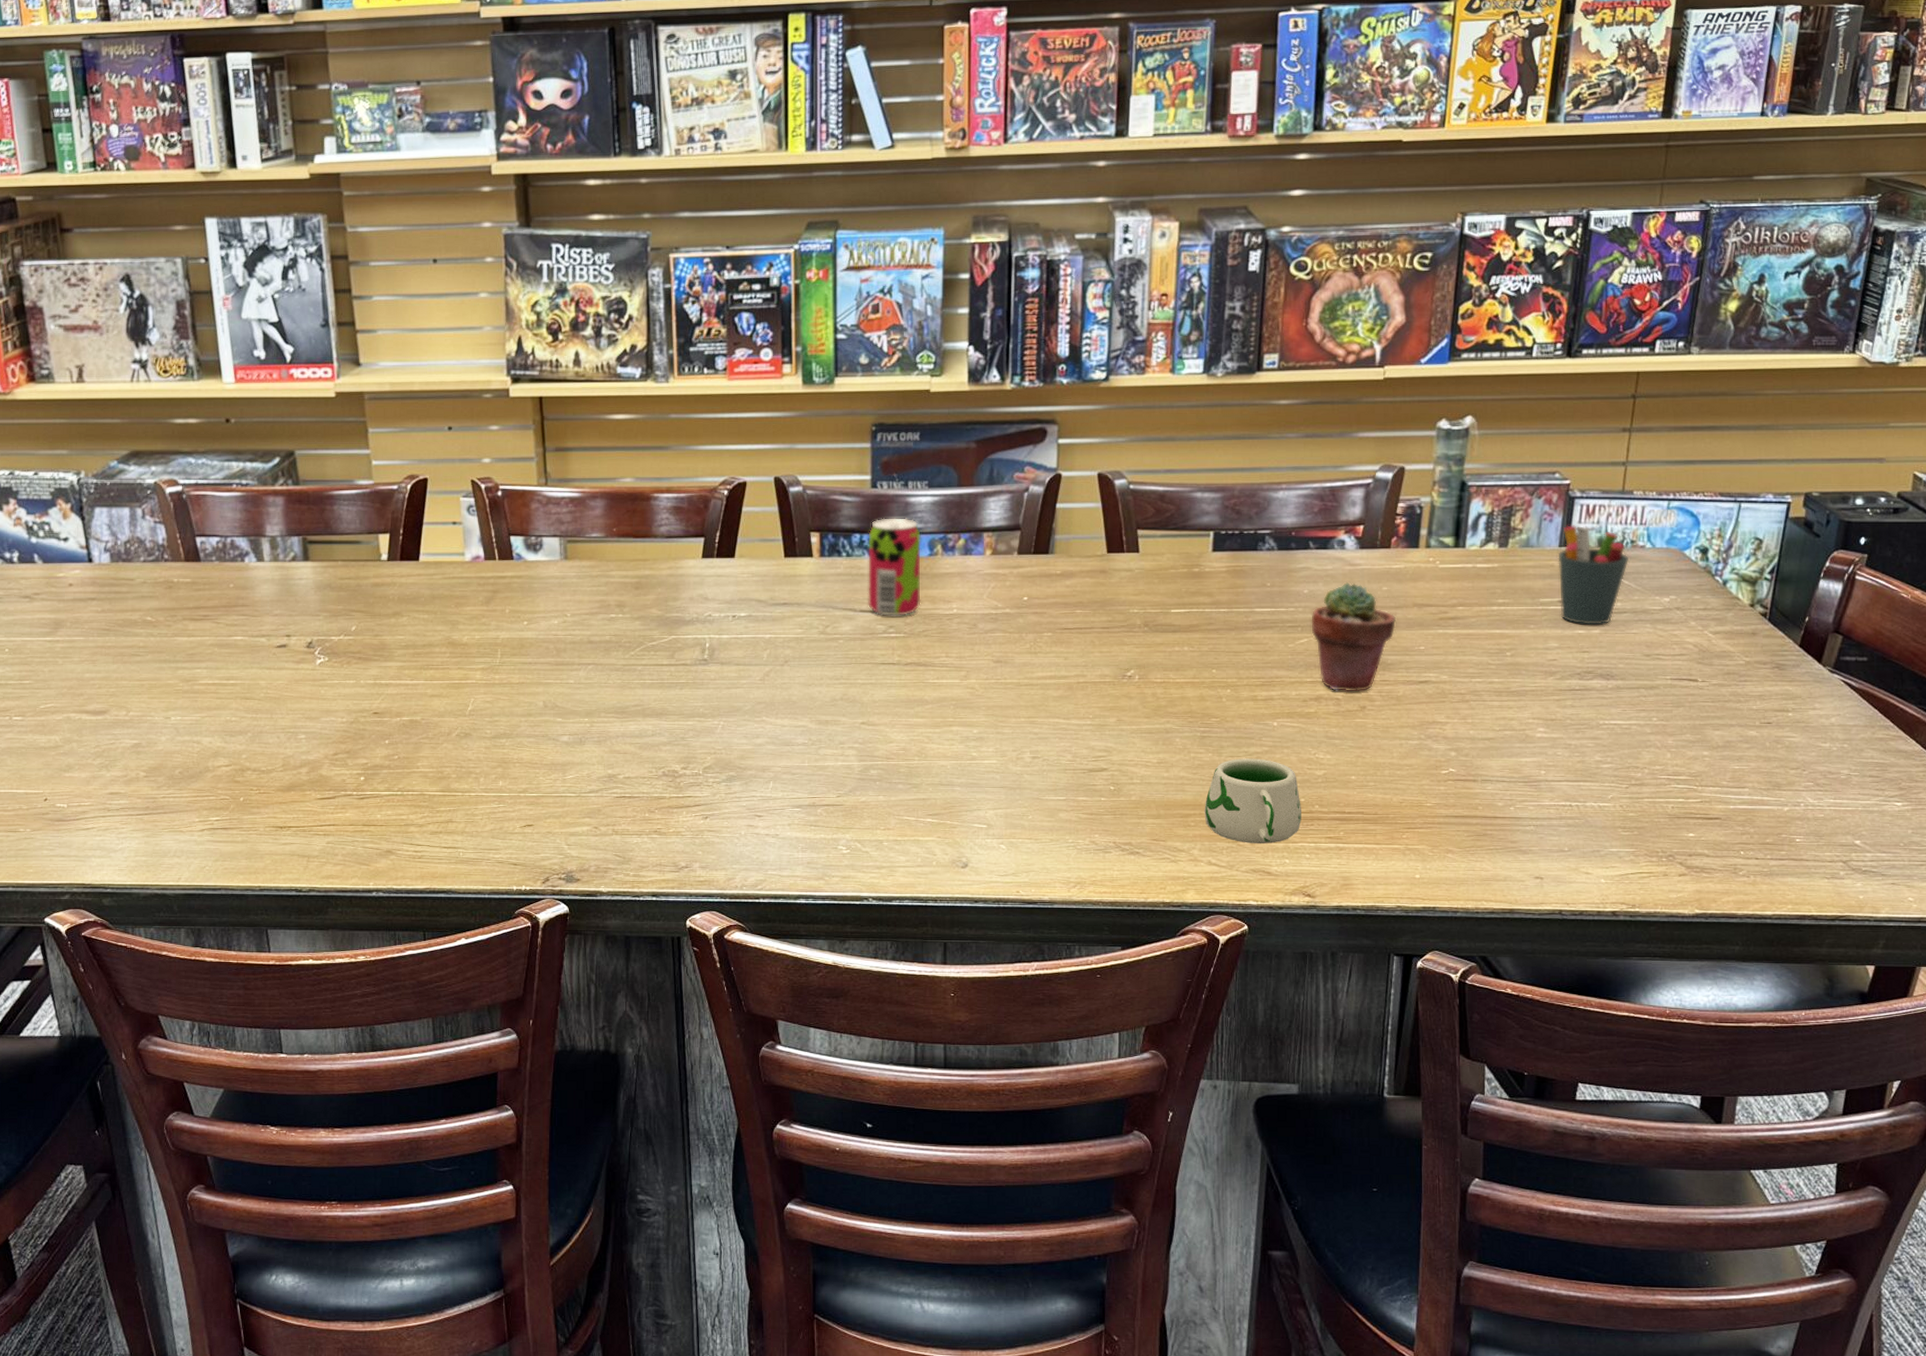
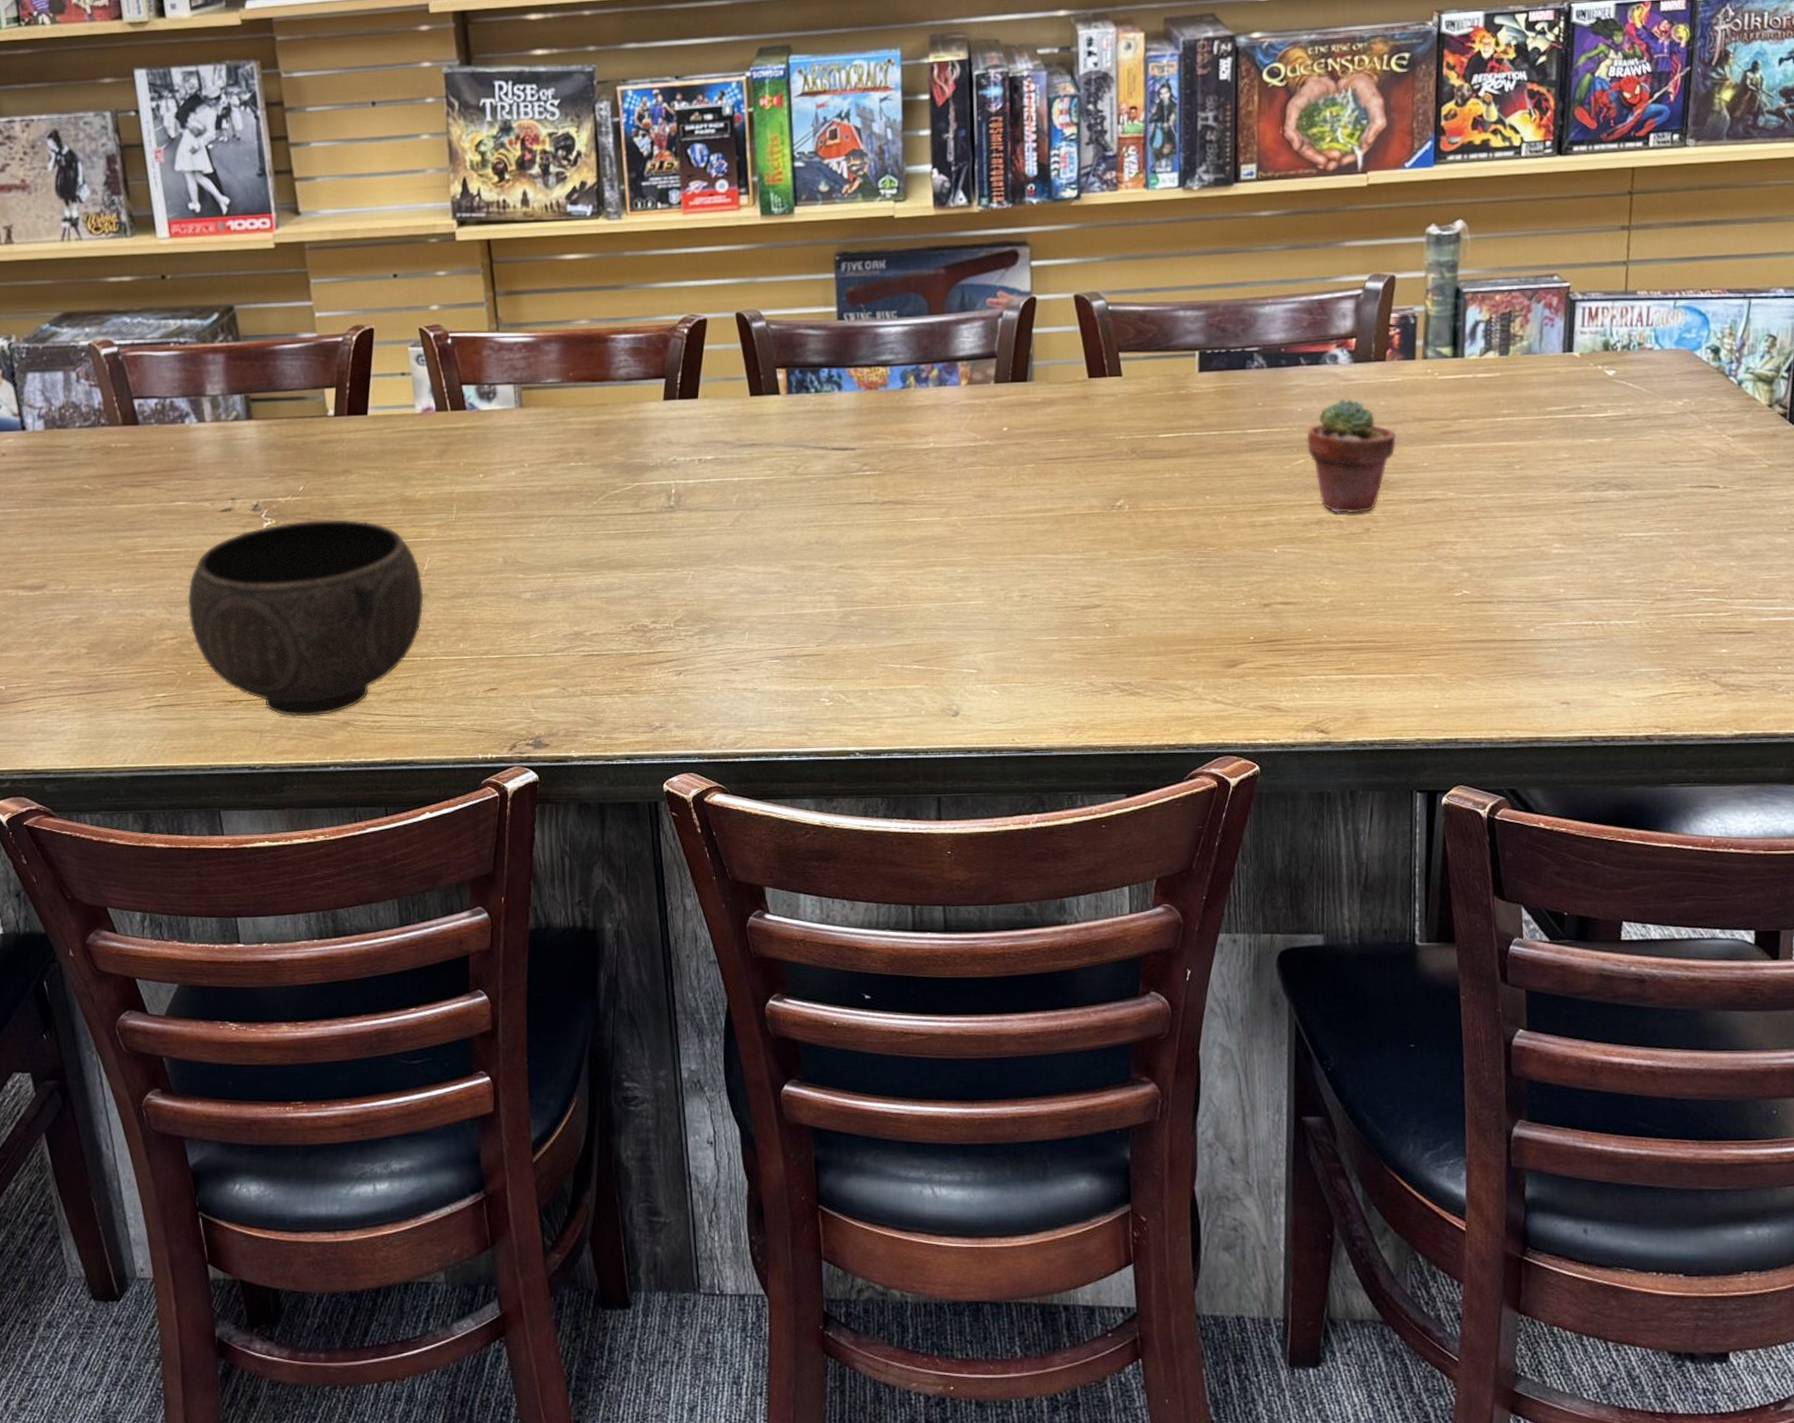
bowl: none [242,659,467,845] -> present [187,519,424,717]
beverage can: present [868,518,921,616] -> none [836,350,896,453]
mug: present [1204,758,1301,843] -> none [1205,588,1310,678]
pen holder: present [1558,525,1630,625] -> none [1562,329,1638,433]

